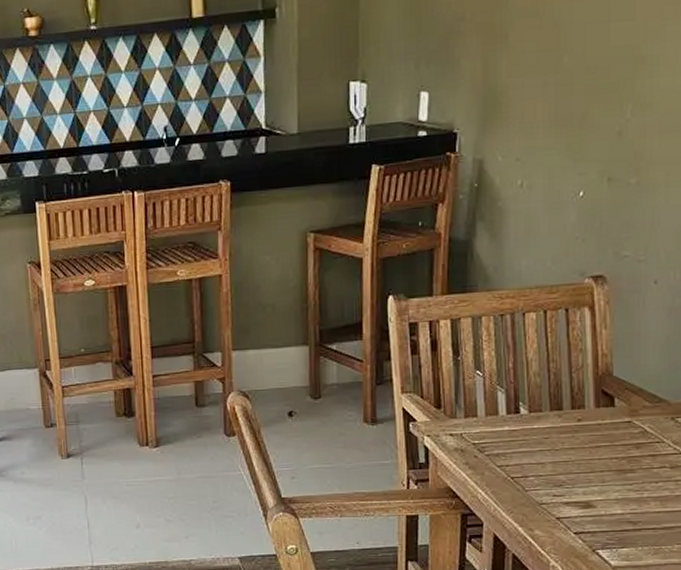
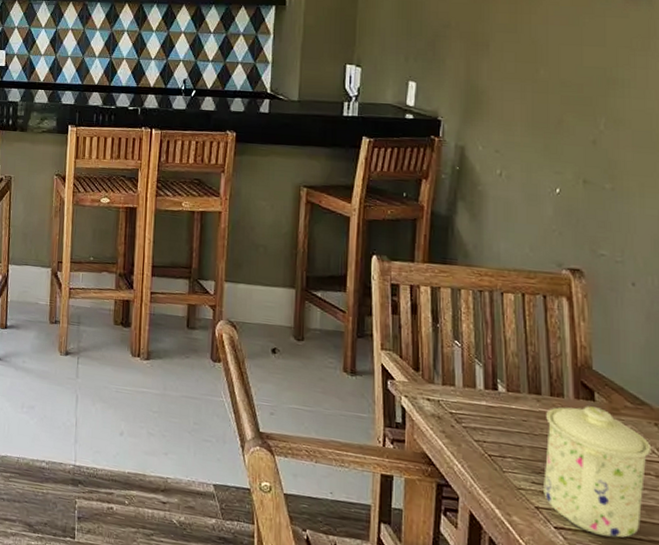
mug: none [564,412,668,532] -> present [544,406,652,538]

